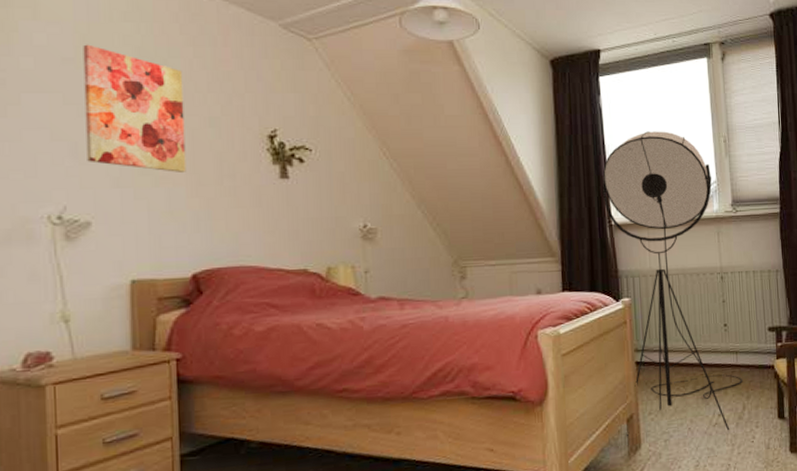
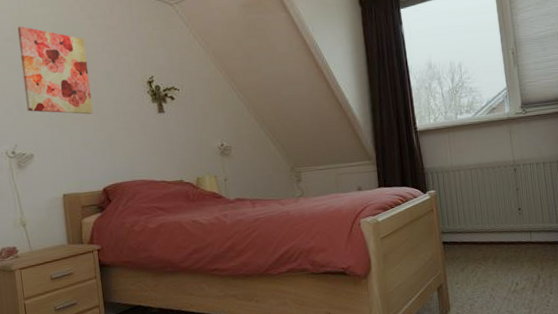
floor lamp: present [602,131,742,437] -> none [407,49,537,303]

